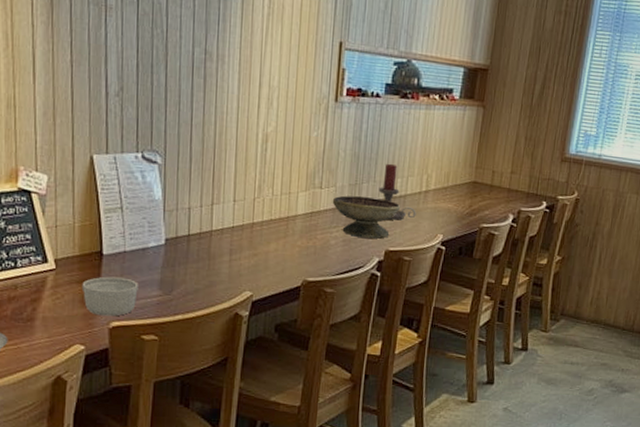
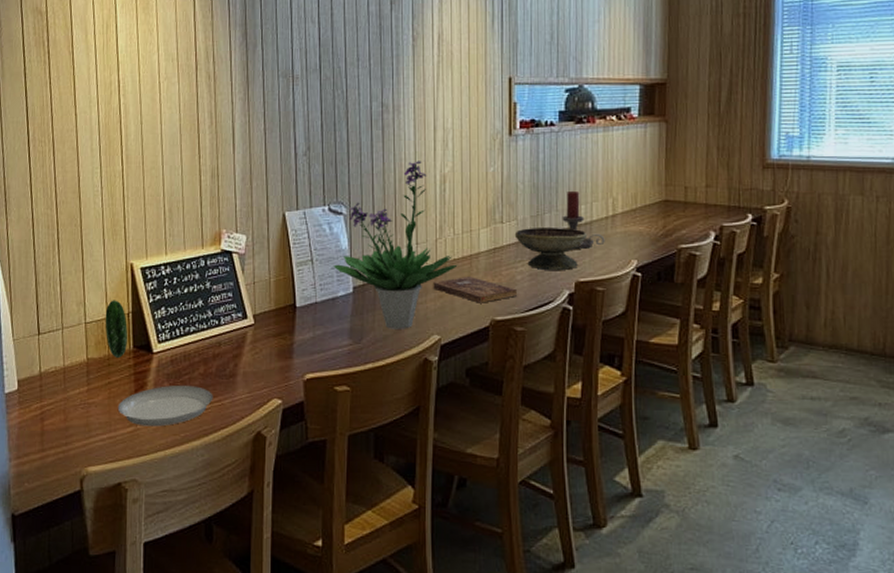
ramekin: present [81,276,139,317] -> none [278,328,330,369]
potted plant: none [144,116,274,284] -> present [333,161,458,329]
bible: none [248,237,330,264] -> present [433,277,517,303]

